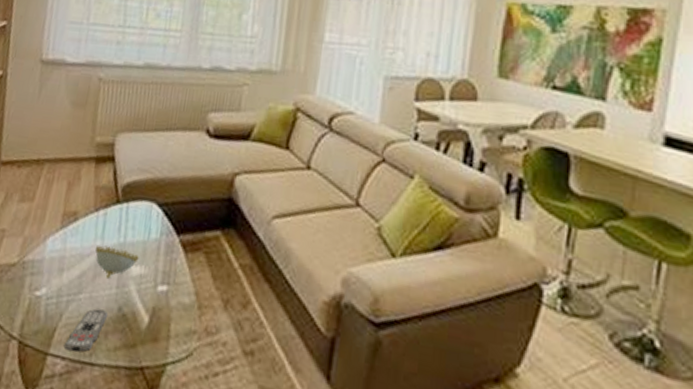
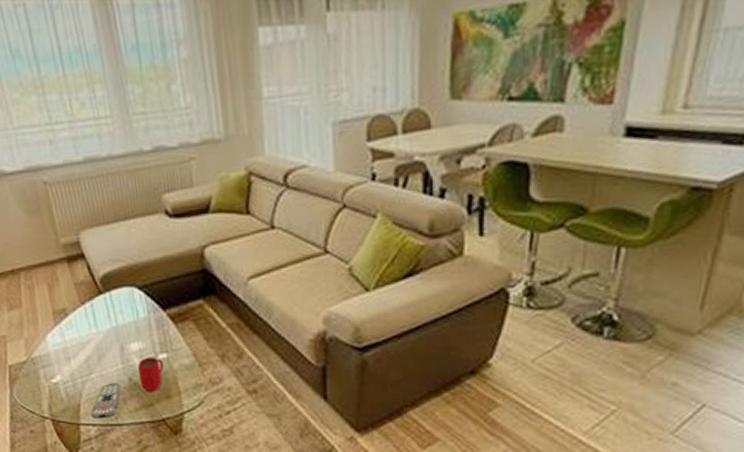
decorative bowl: present [94,246,139,279] -> none [92,331,135,357]
mug: none [129,285,162,331] -> present [137,357,164,393]

